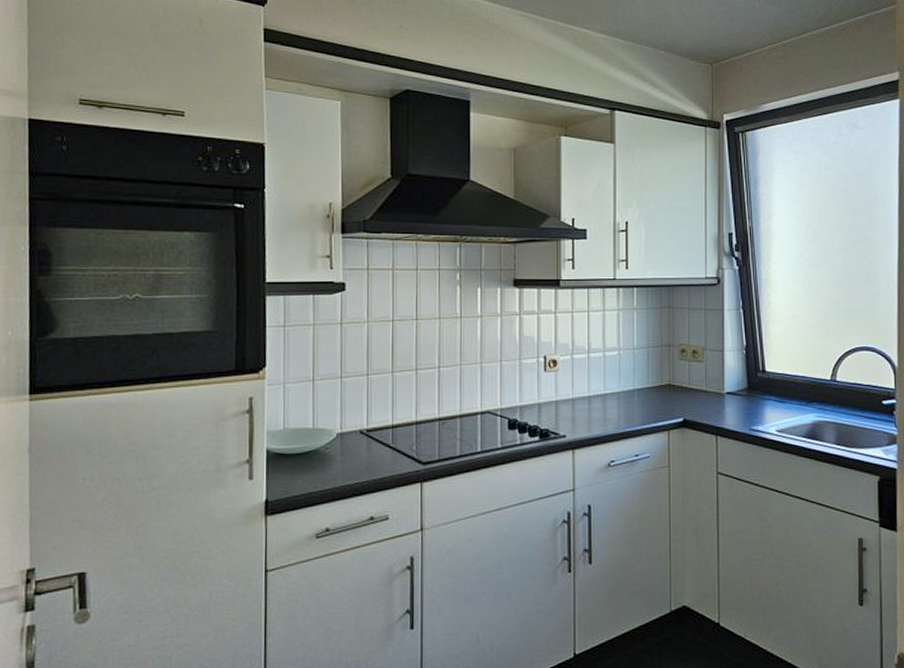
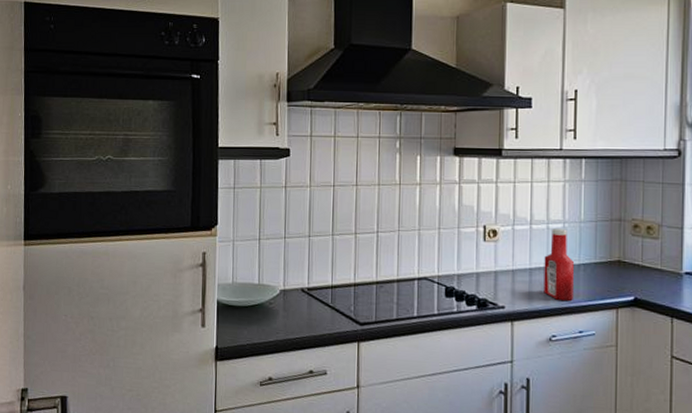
ketchup bottle: none [602,356,629,425] -> present [544,228,574,301]

